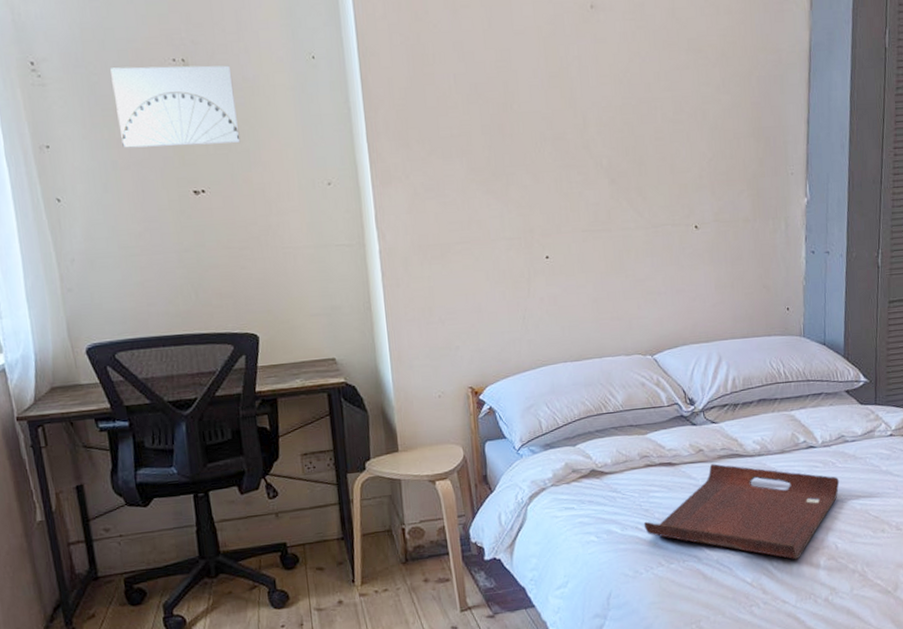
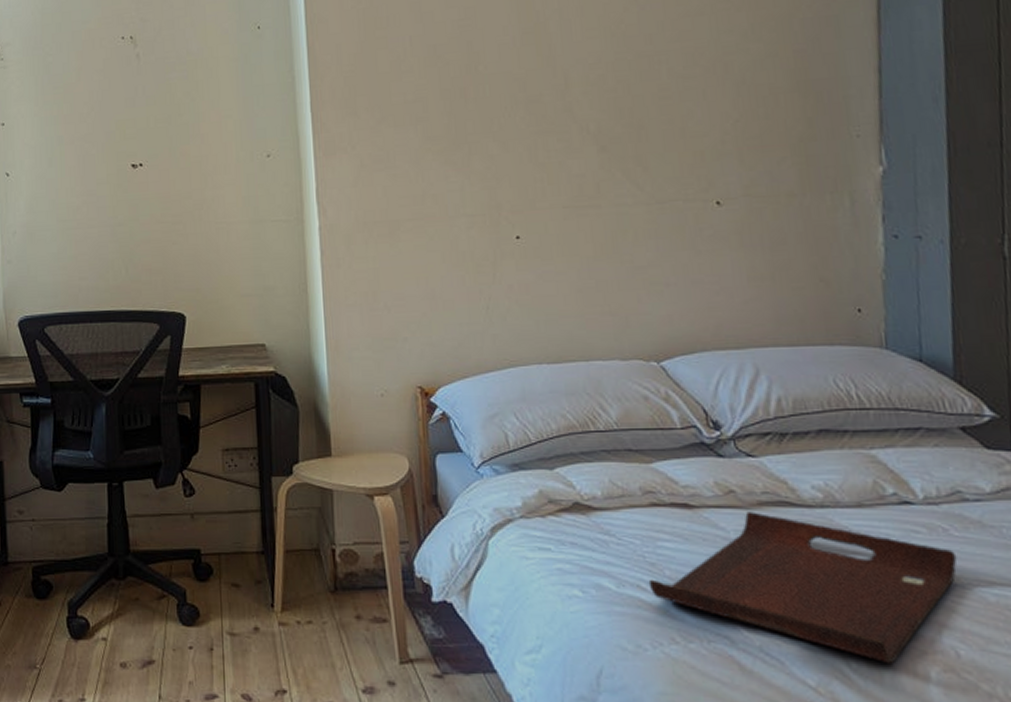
wall art: present [110,65,241,148] -> none [65,40,181,124]

